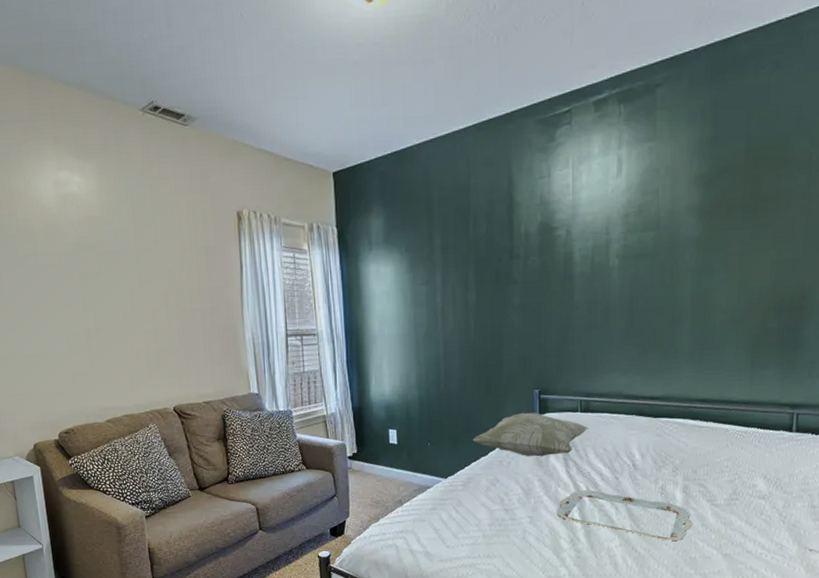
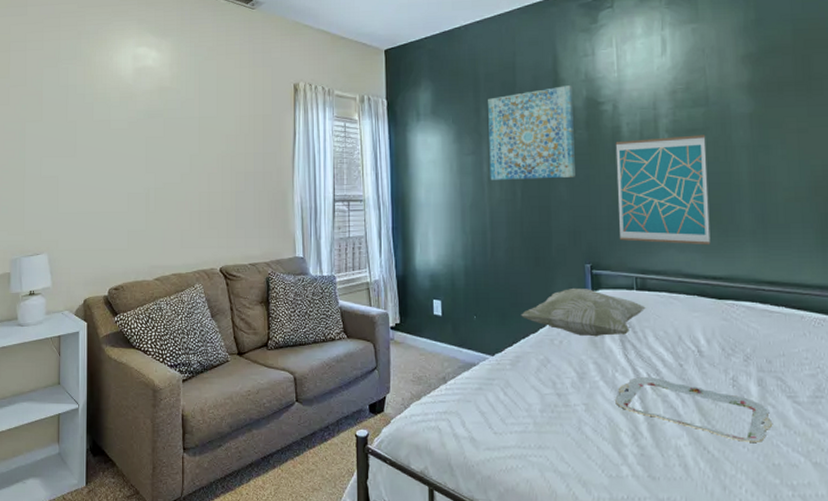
wall art: none [442,210,527,310] -> present [488,85,575,180]
wall art: none [567,259,654,368] -> present [615,135,711,245]

